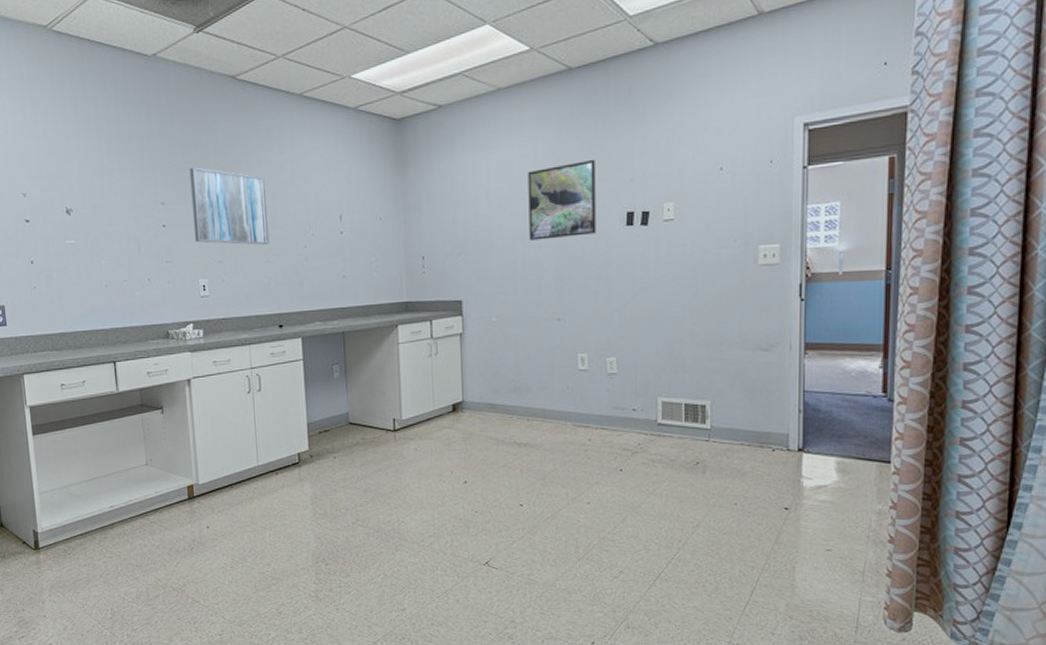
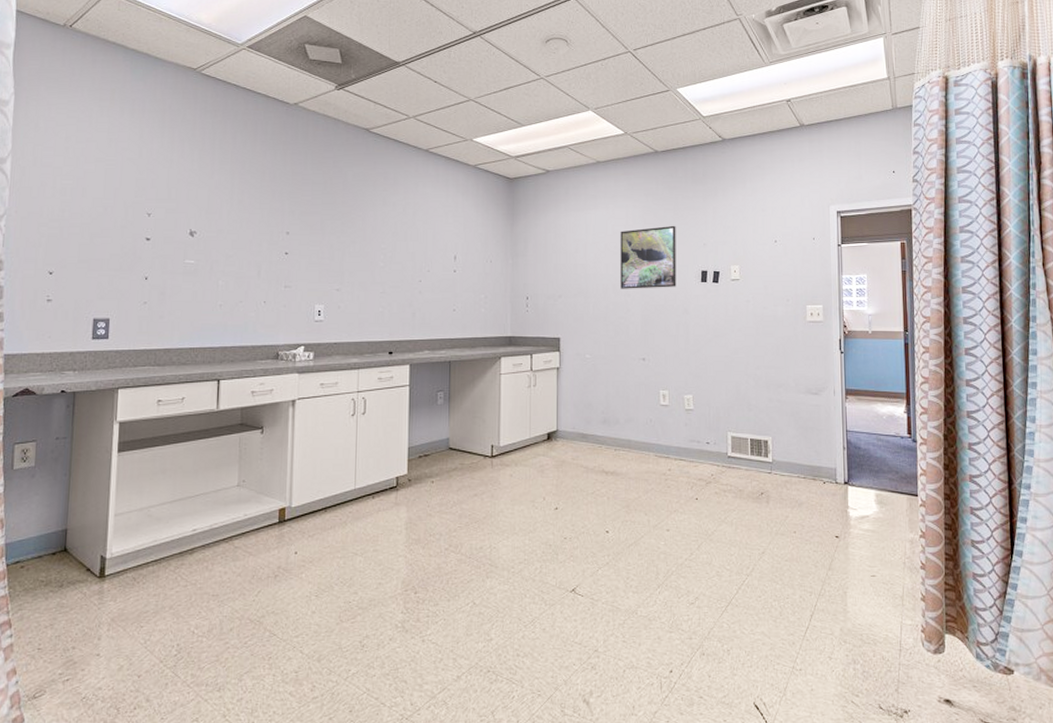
wall art: present [189,167,270,245] -> none [315,203,389,277]

